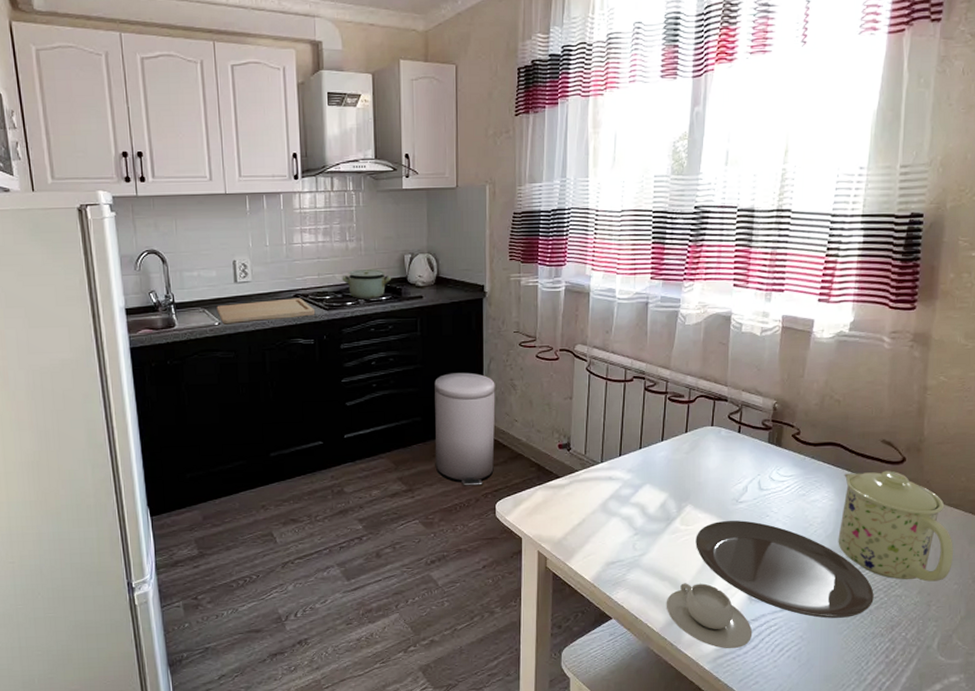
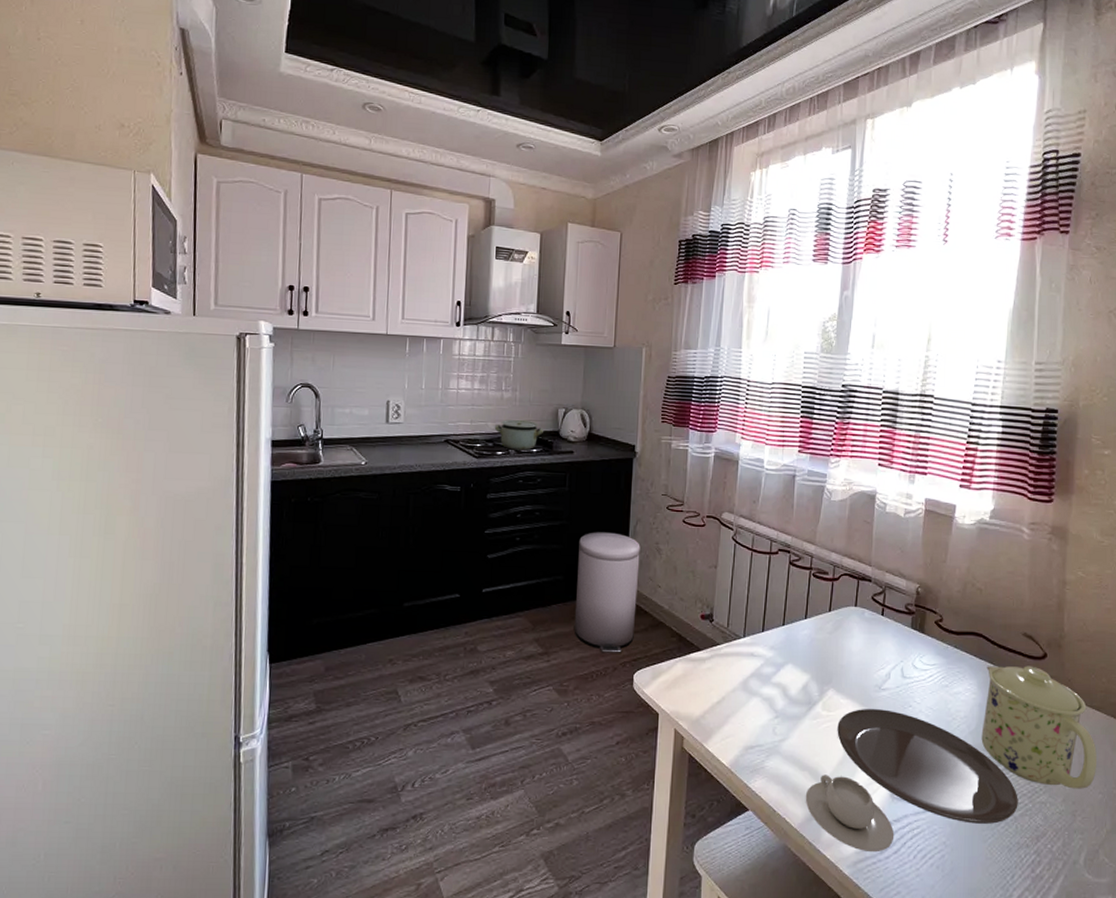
cutting board: present [216,298,316,325] -> none [365,443,465,465]

